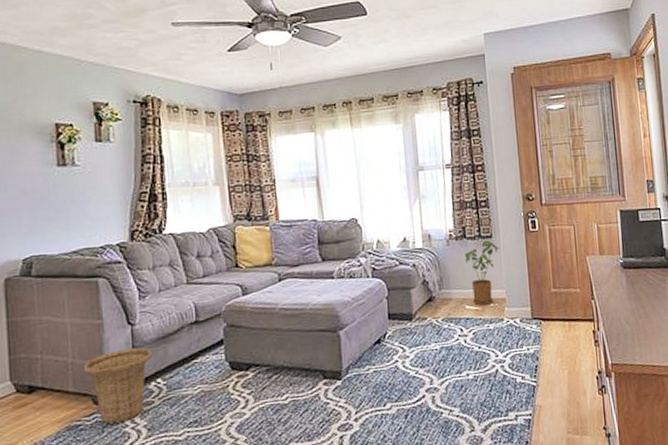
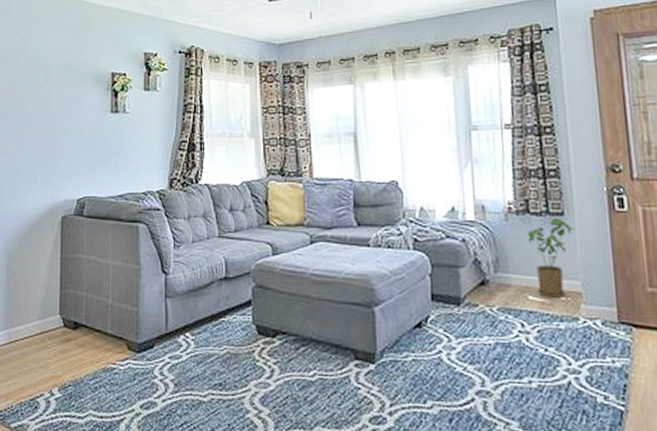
basket: present [83,348,153,425] -> none [121,298,184,373]

